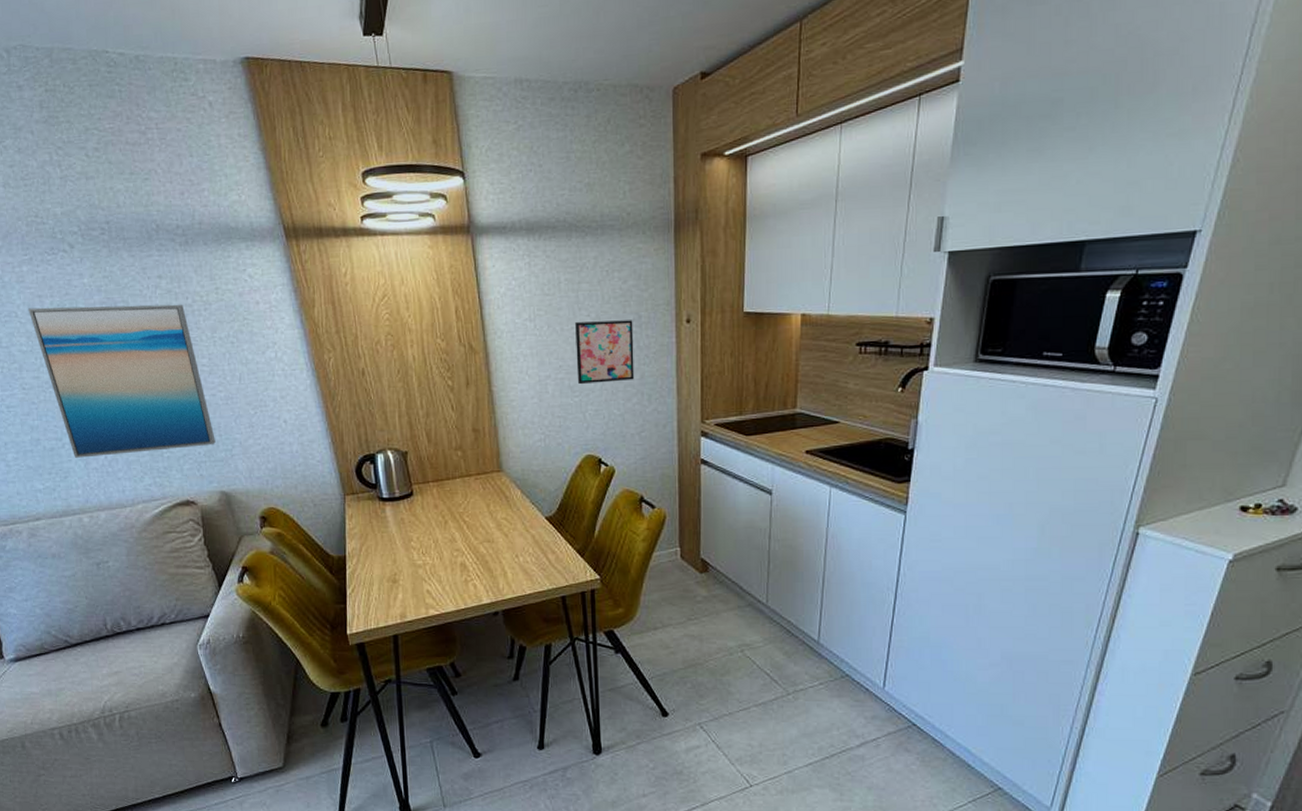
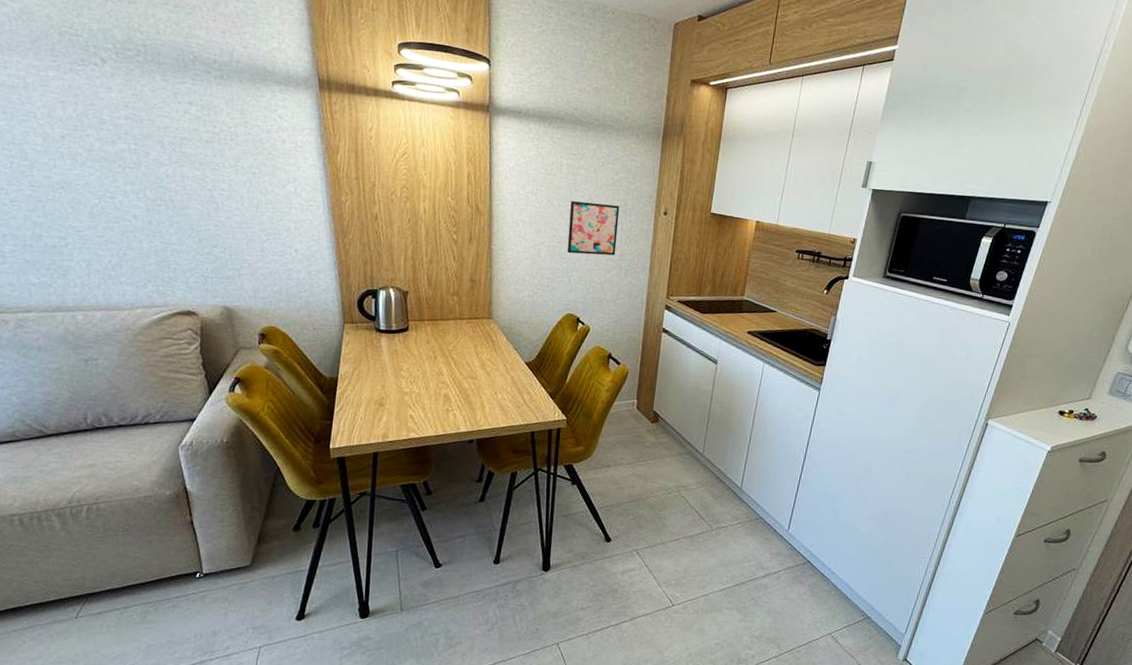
wall art: present [28,304,216,458] -> none [49,111,225,263]

